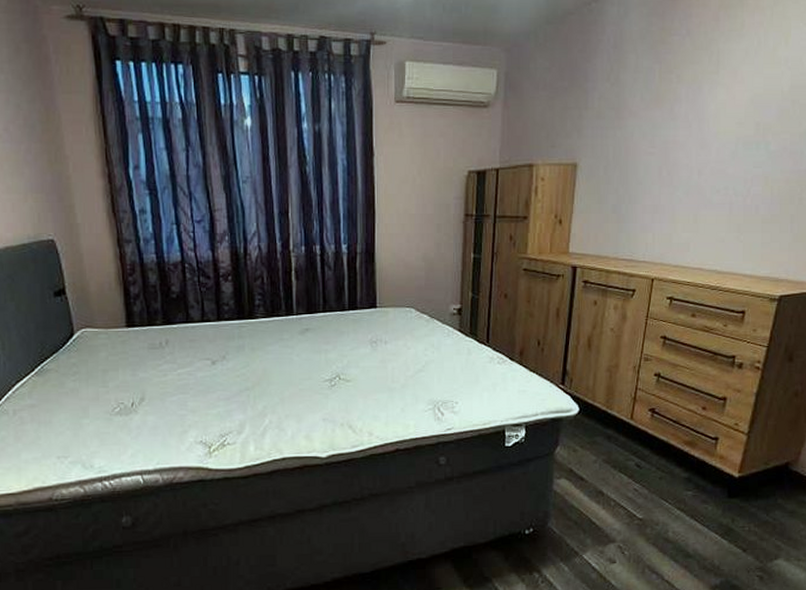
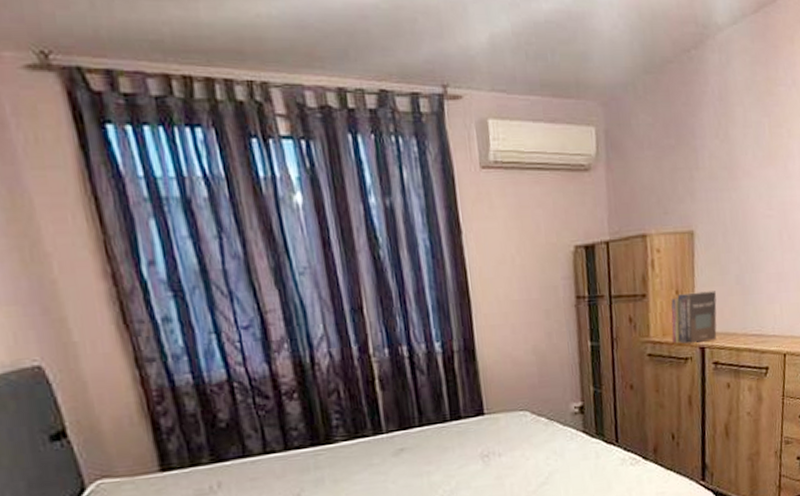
books: none [547,217,592,263] -> present [671,291,717,345]

